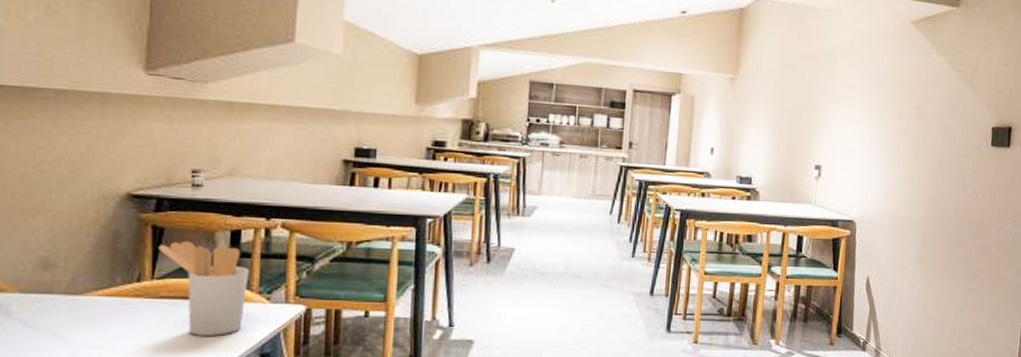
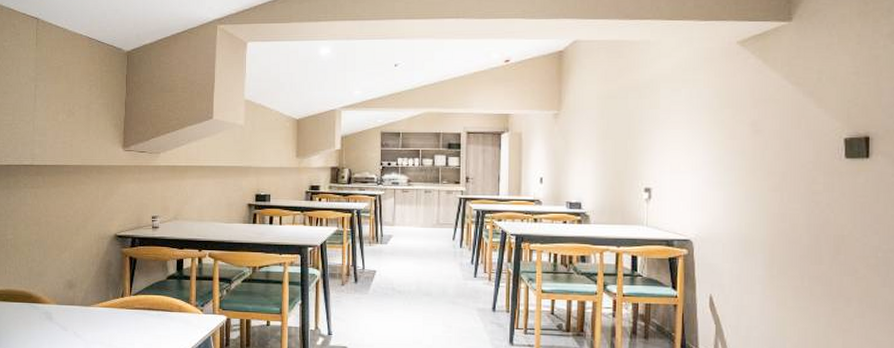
utensil holder: present [158,241,249,336] -> none [133,267,189,338]

